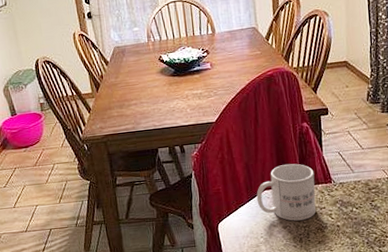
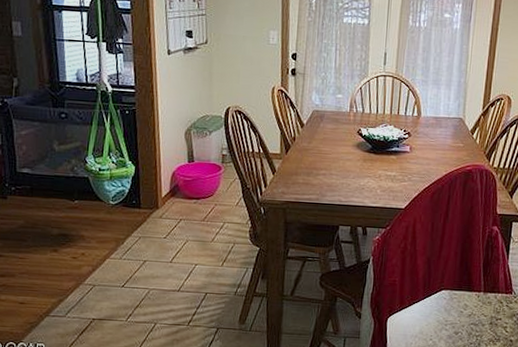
mug: present [256,163,316,221] -> none [432,266,497,329]

